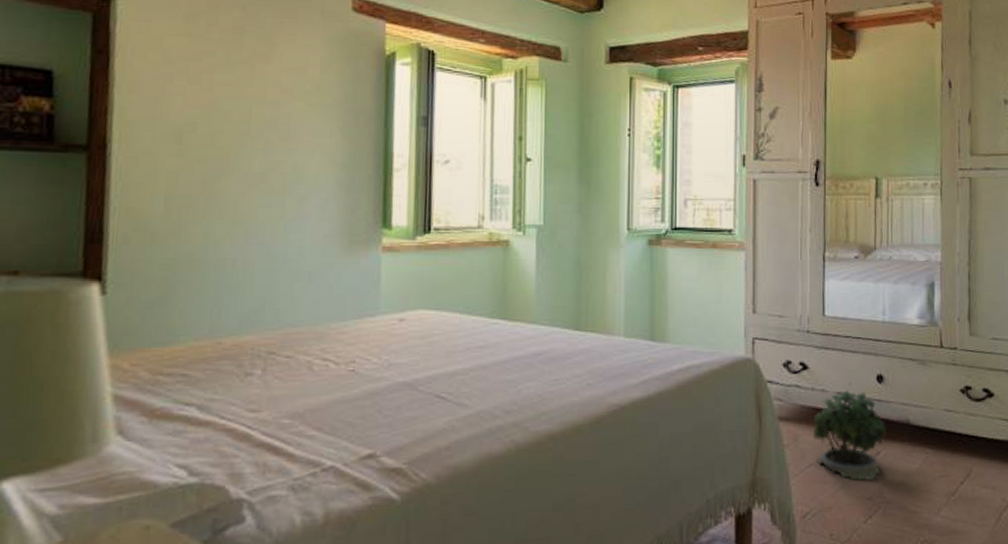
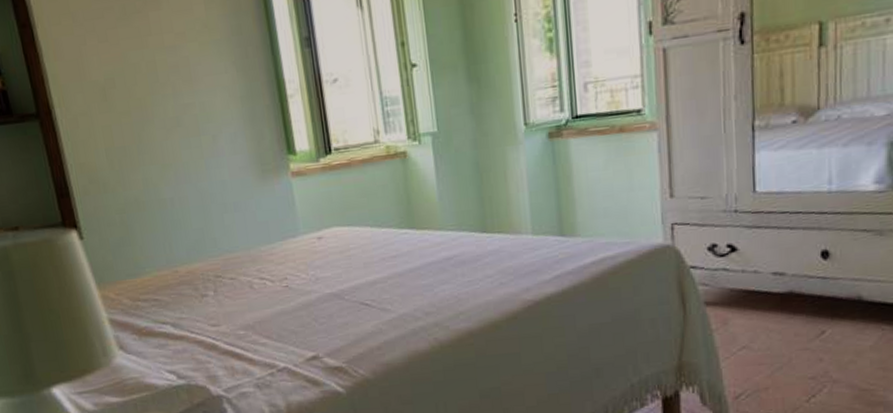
potted plant: present [813,382,887,482] -> none [745,260,834,362]

